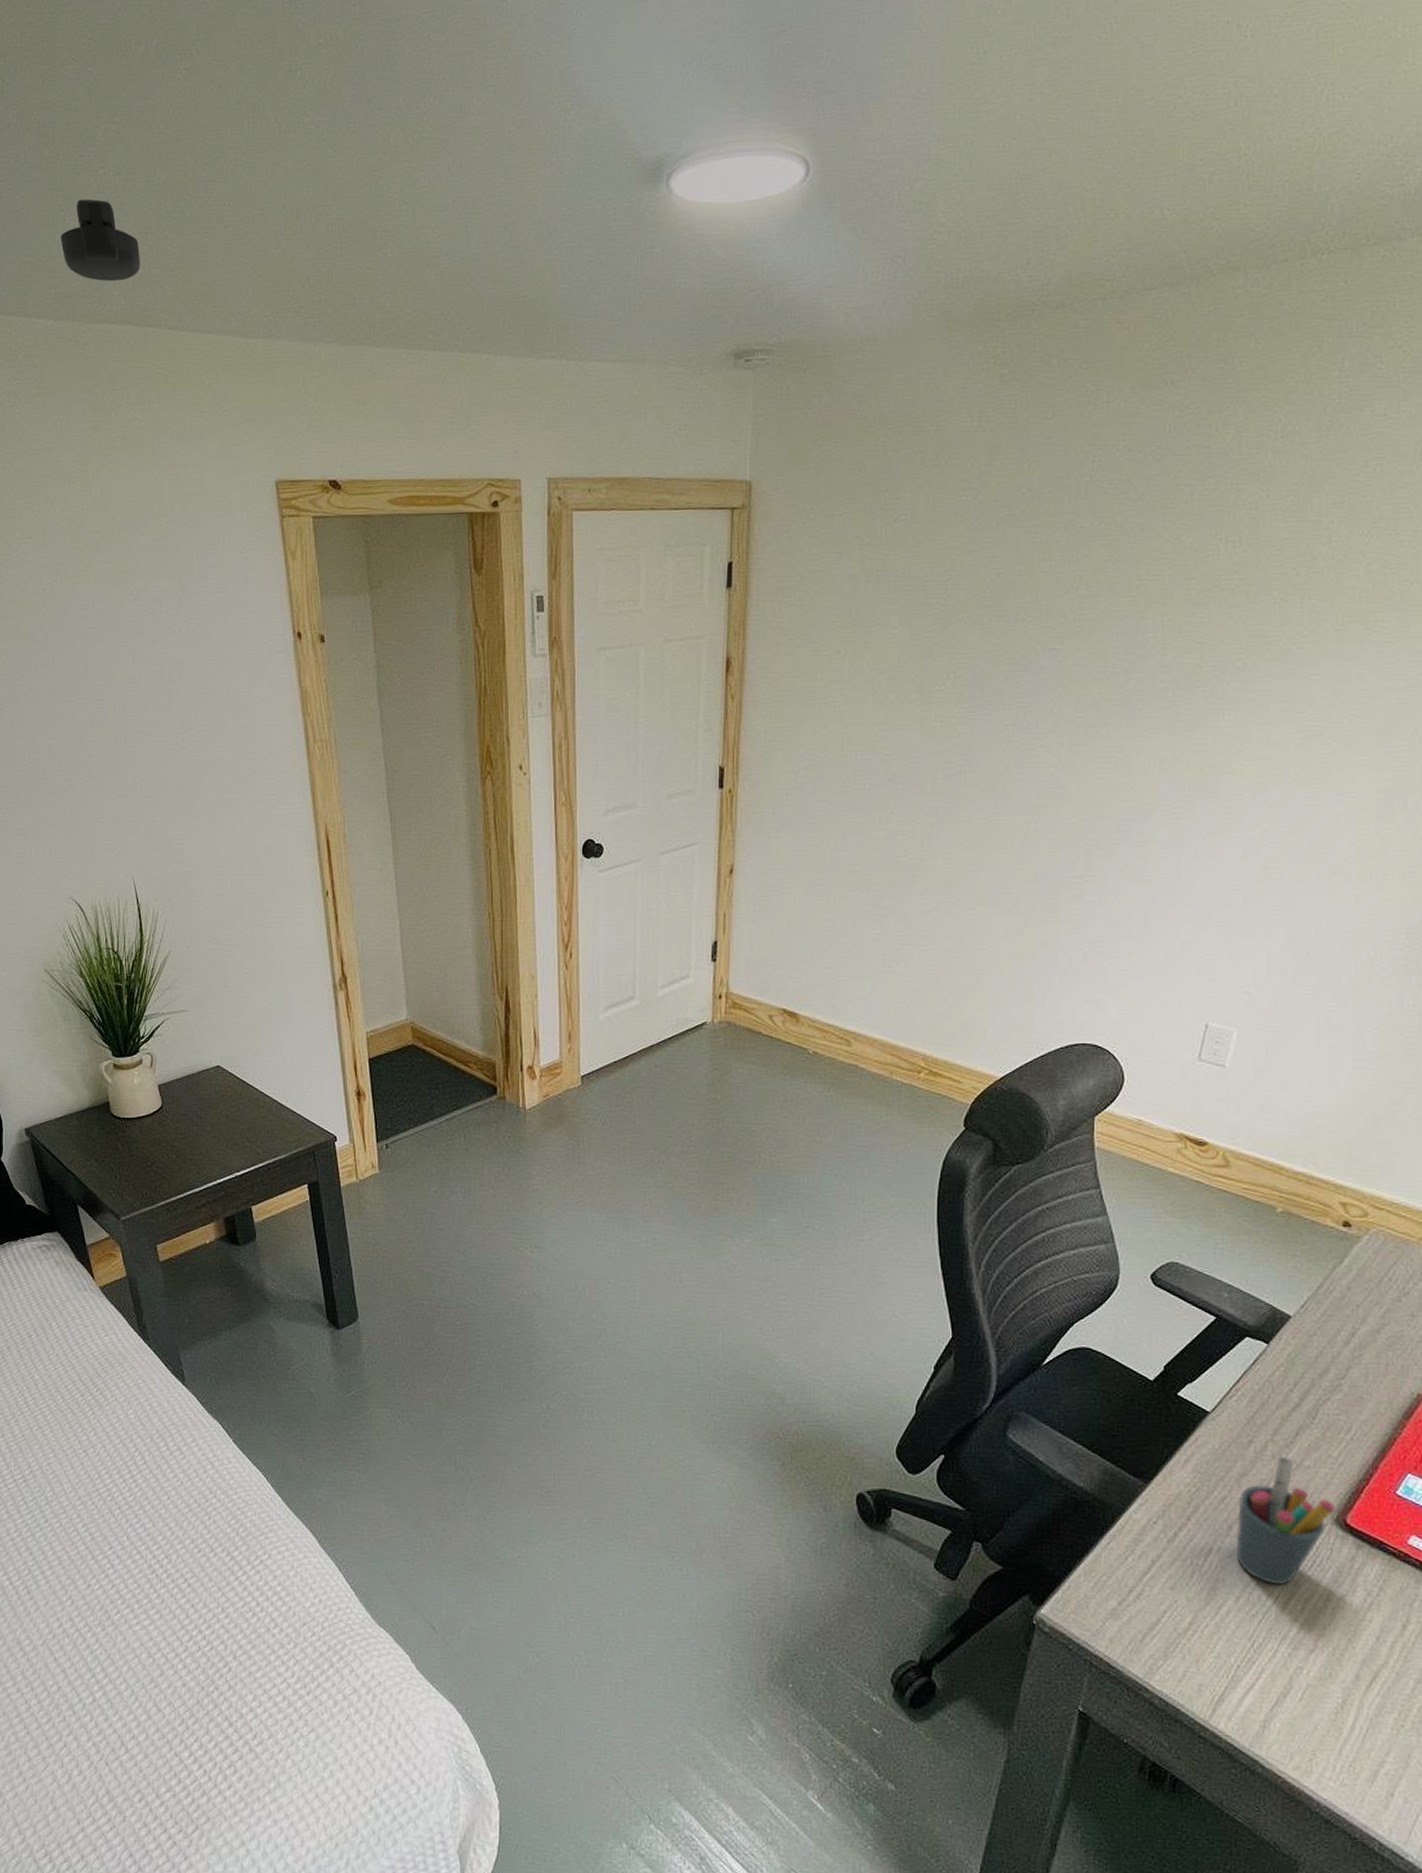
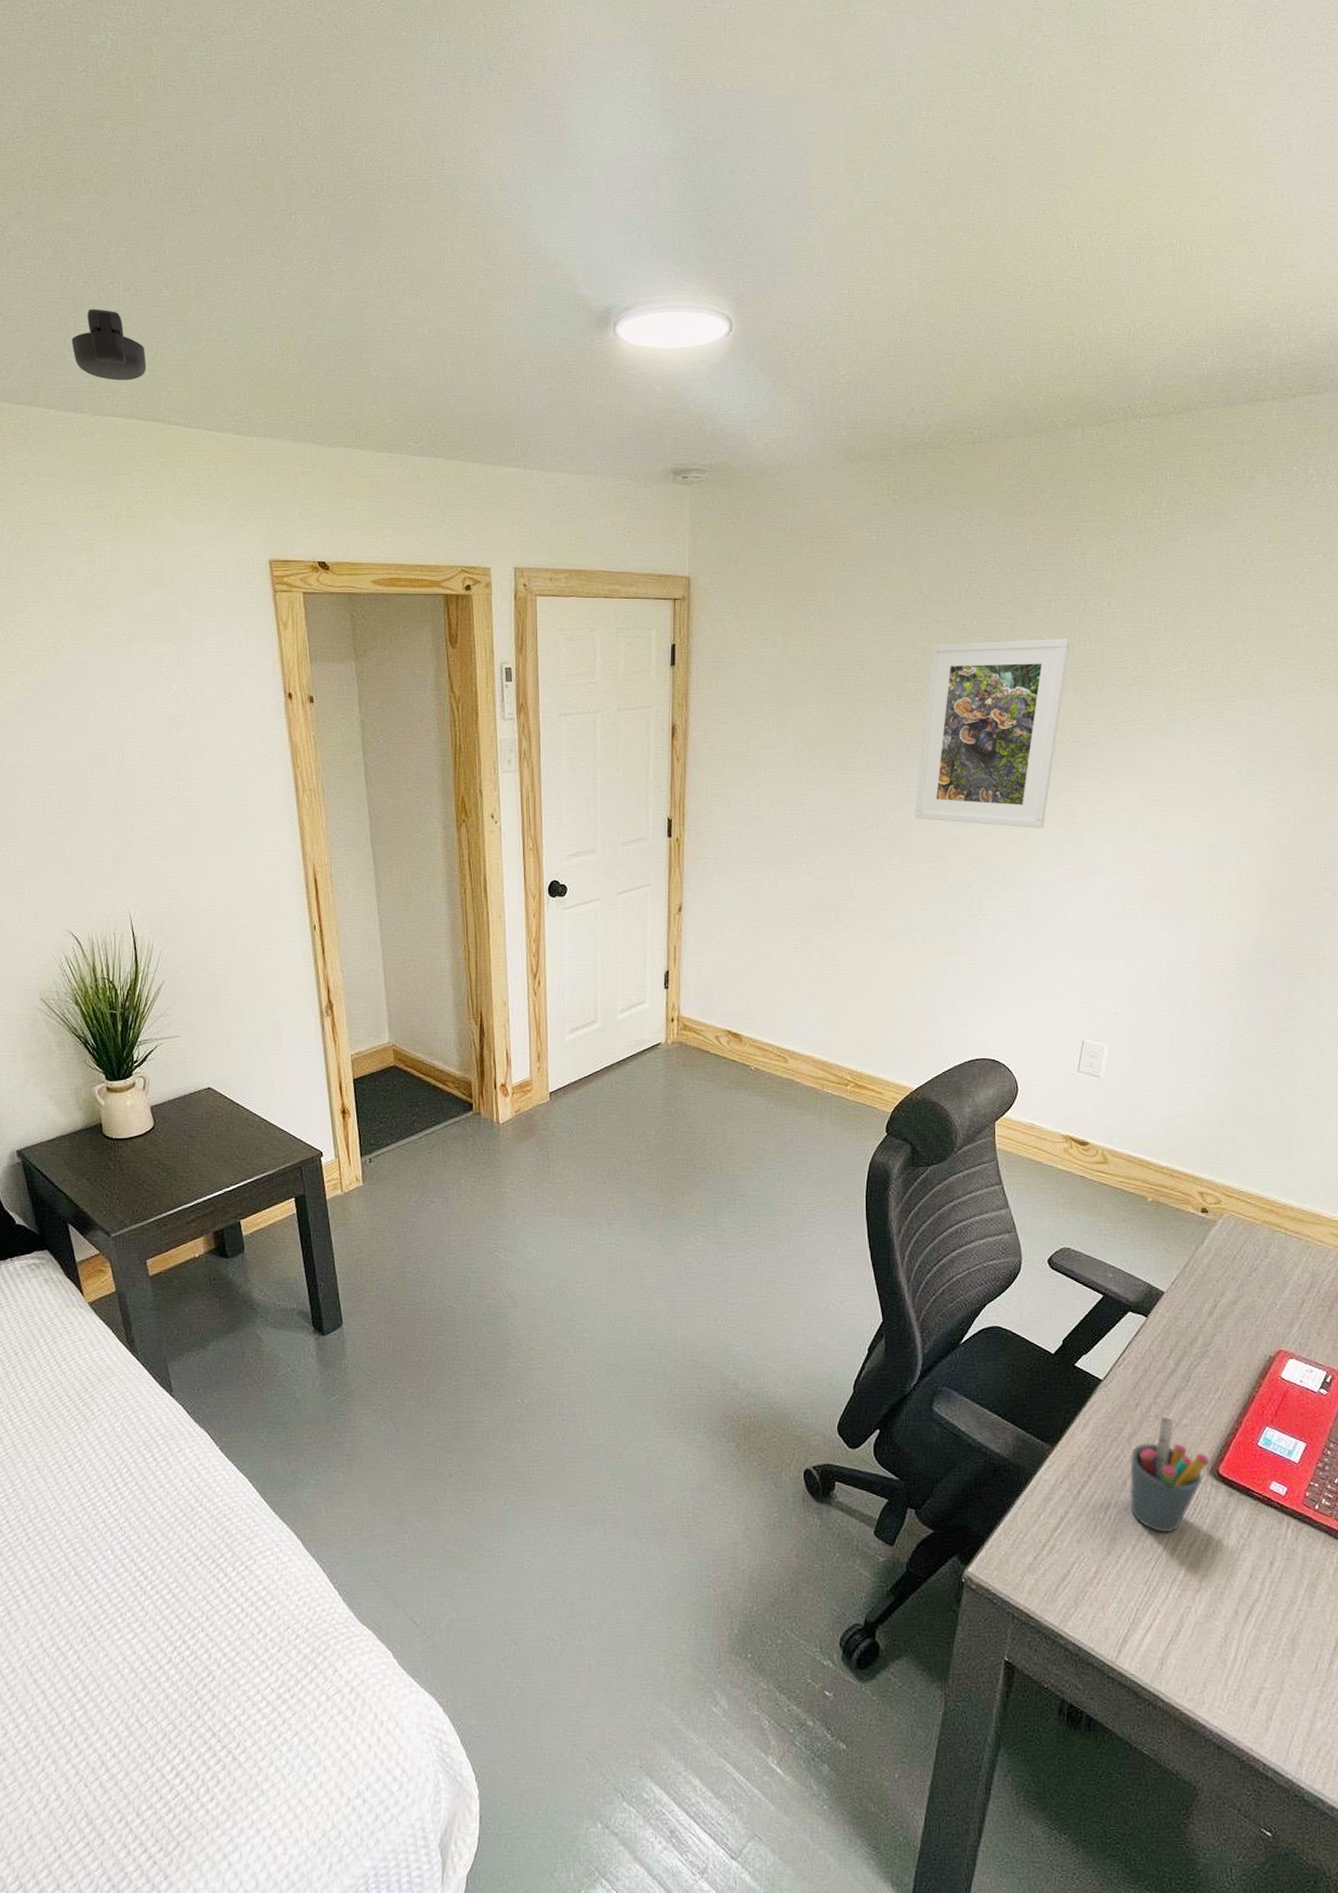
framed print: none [1012,539,1216,772] -> present [915,639,1071,828]

